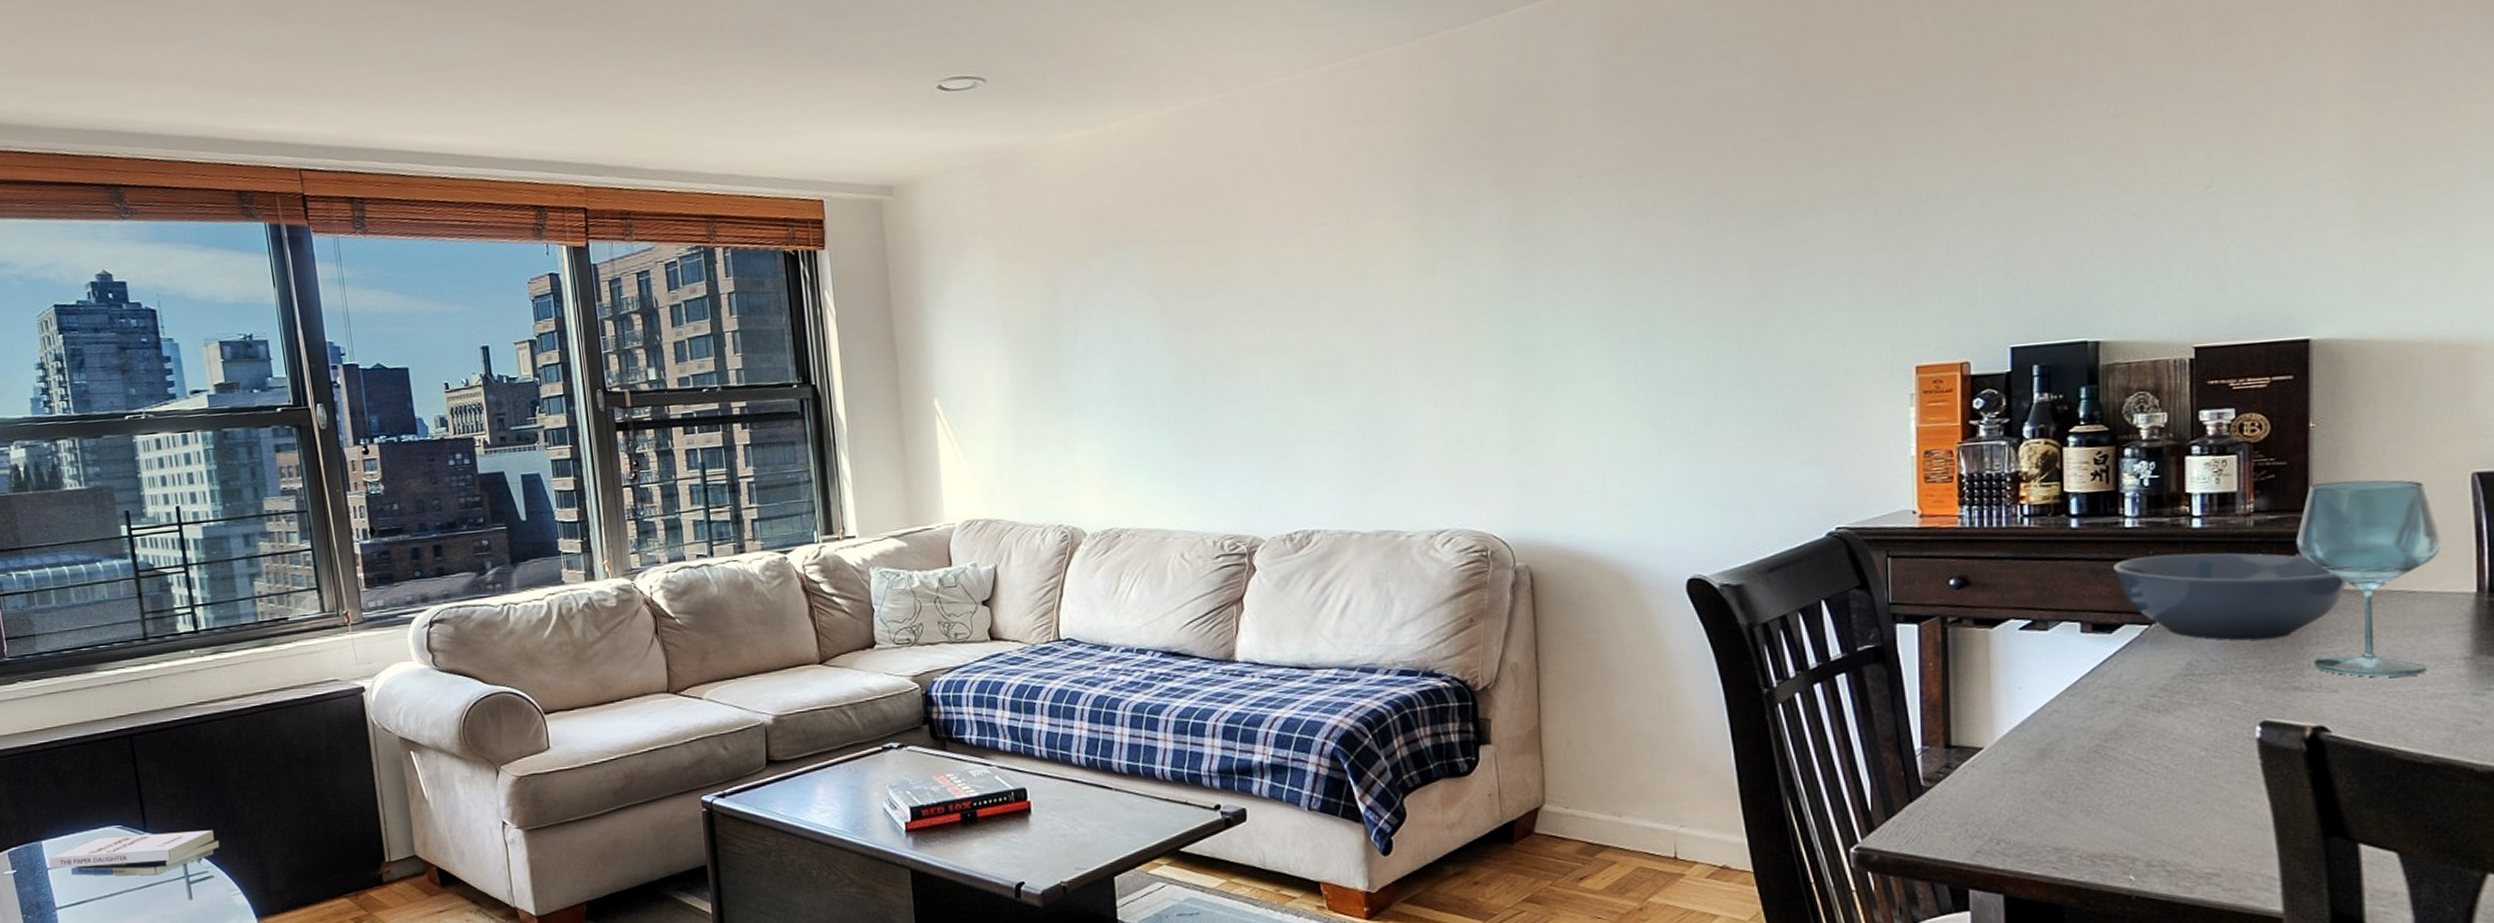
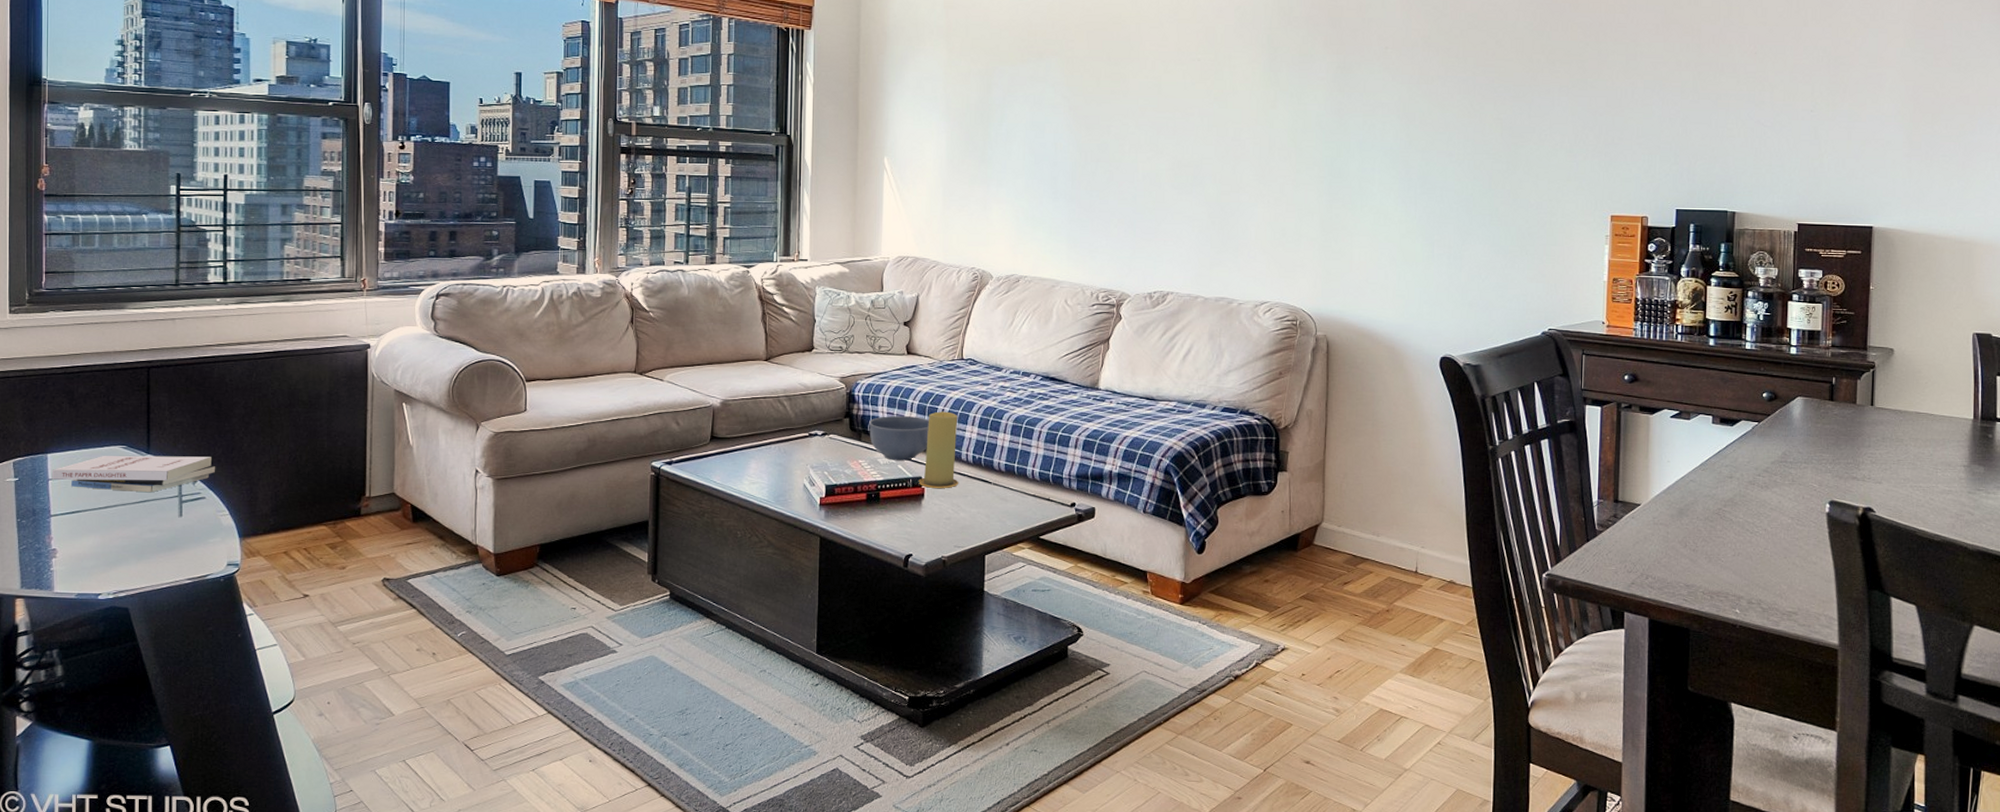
bowl: none [953,715,1029,771] -> present [869,415,930,461]
candle: none [1022,706,1072,801] -> present [918,411,959,488]
bowl: present [2114,552,2347,641] -> none [1737,371,1890,440]
wine glass: present [2295,479,2442,678] -> none [1858,329,1952,475]

